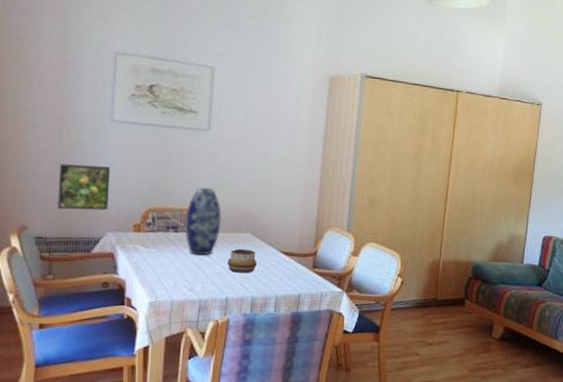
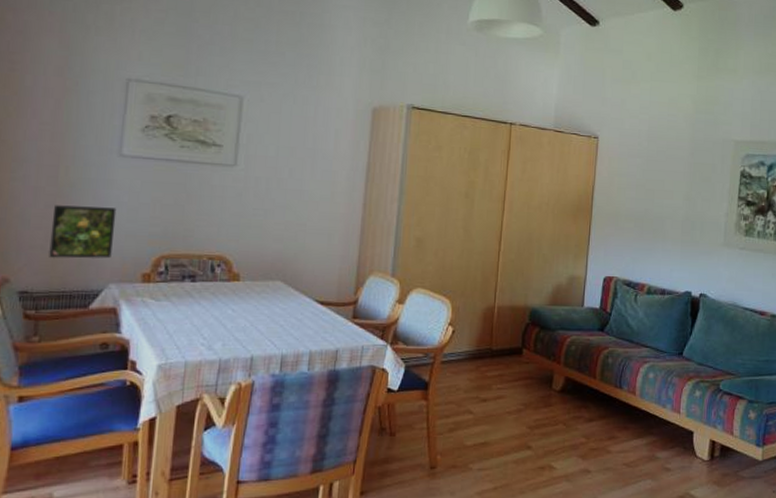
vase: present [185,187,222,256] -> none [203,230,249,308]
decorative bowl: present [227,248,257,273] -> none [253,299,288,327]

